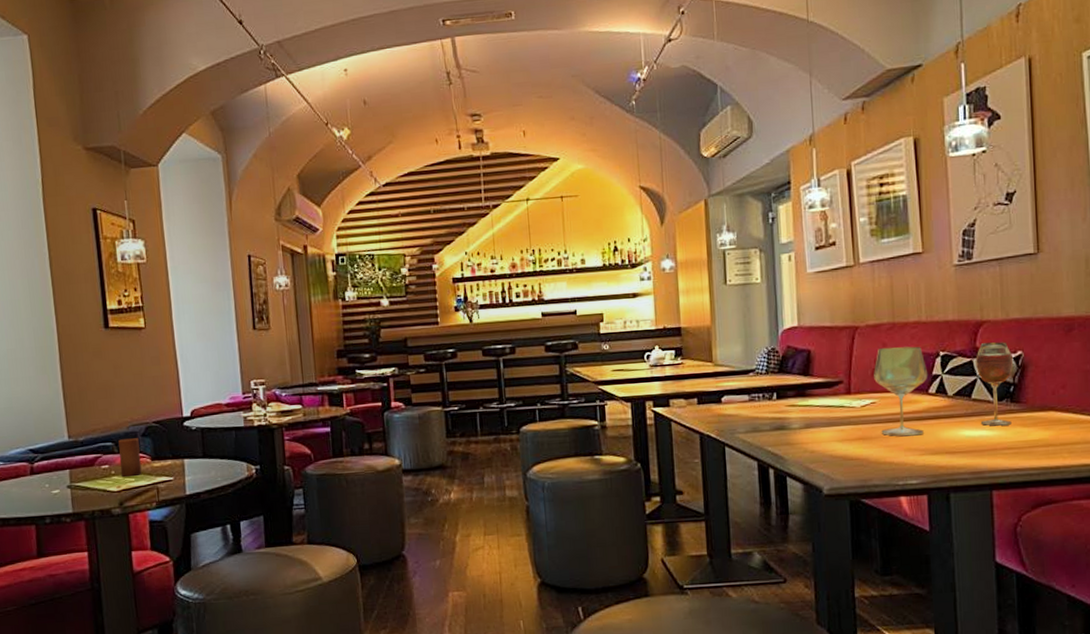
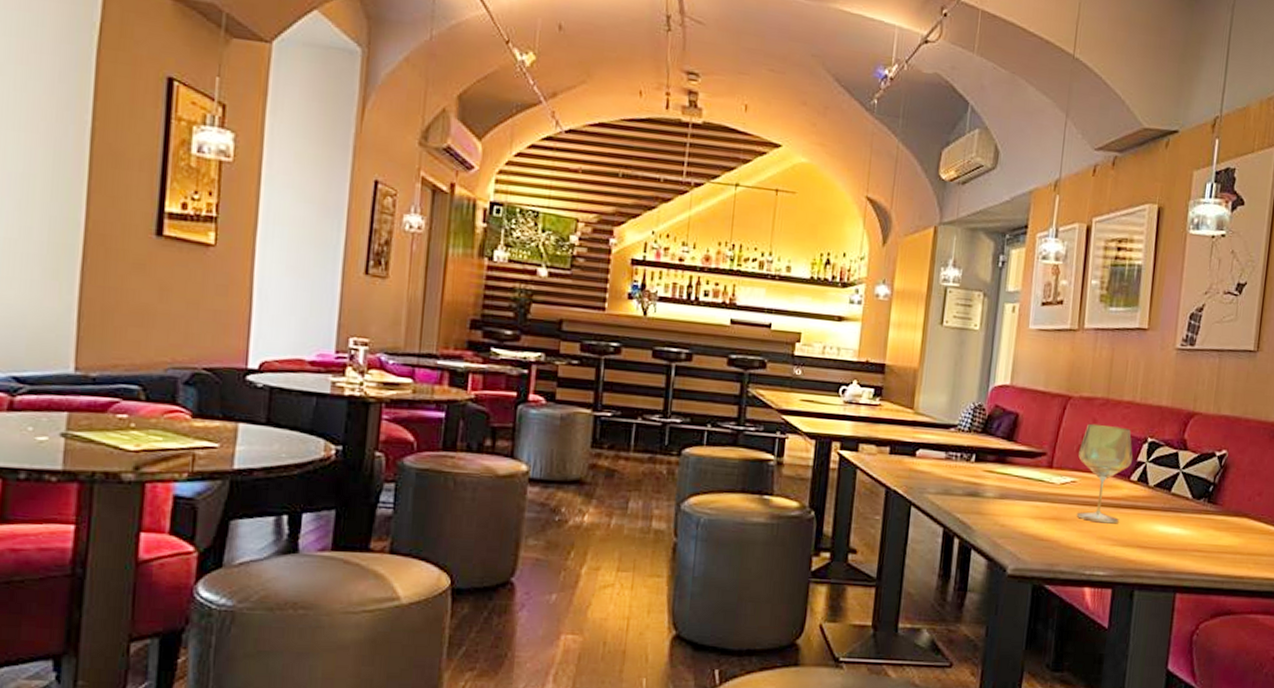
candle: present [118,438,142,478] -> none [143,383,178,435]
wineglass: present [976,341,1013,426] -> none [1175,436,1217,526]

